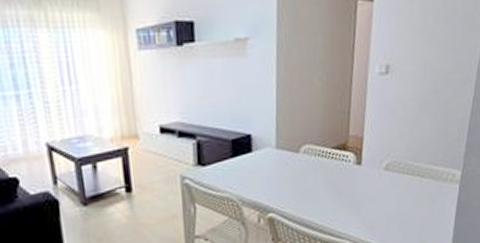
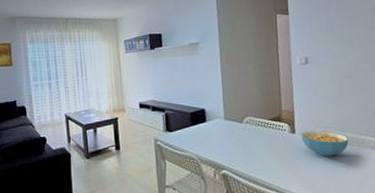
cereal bowl: none [368,160,421,192] -> present [301,130,349,157]

